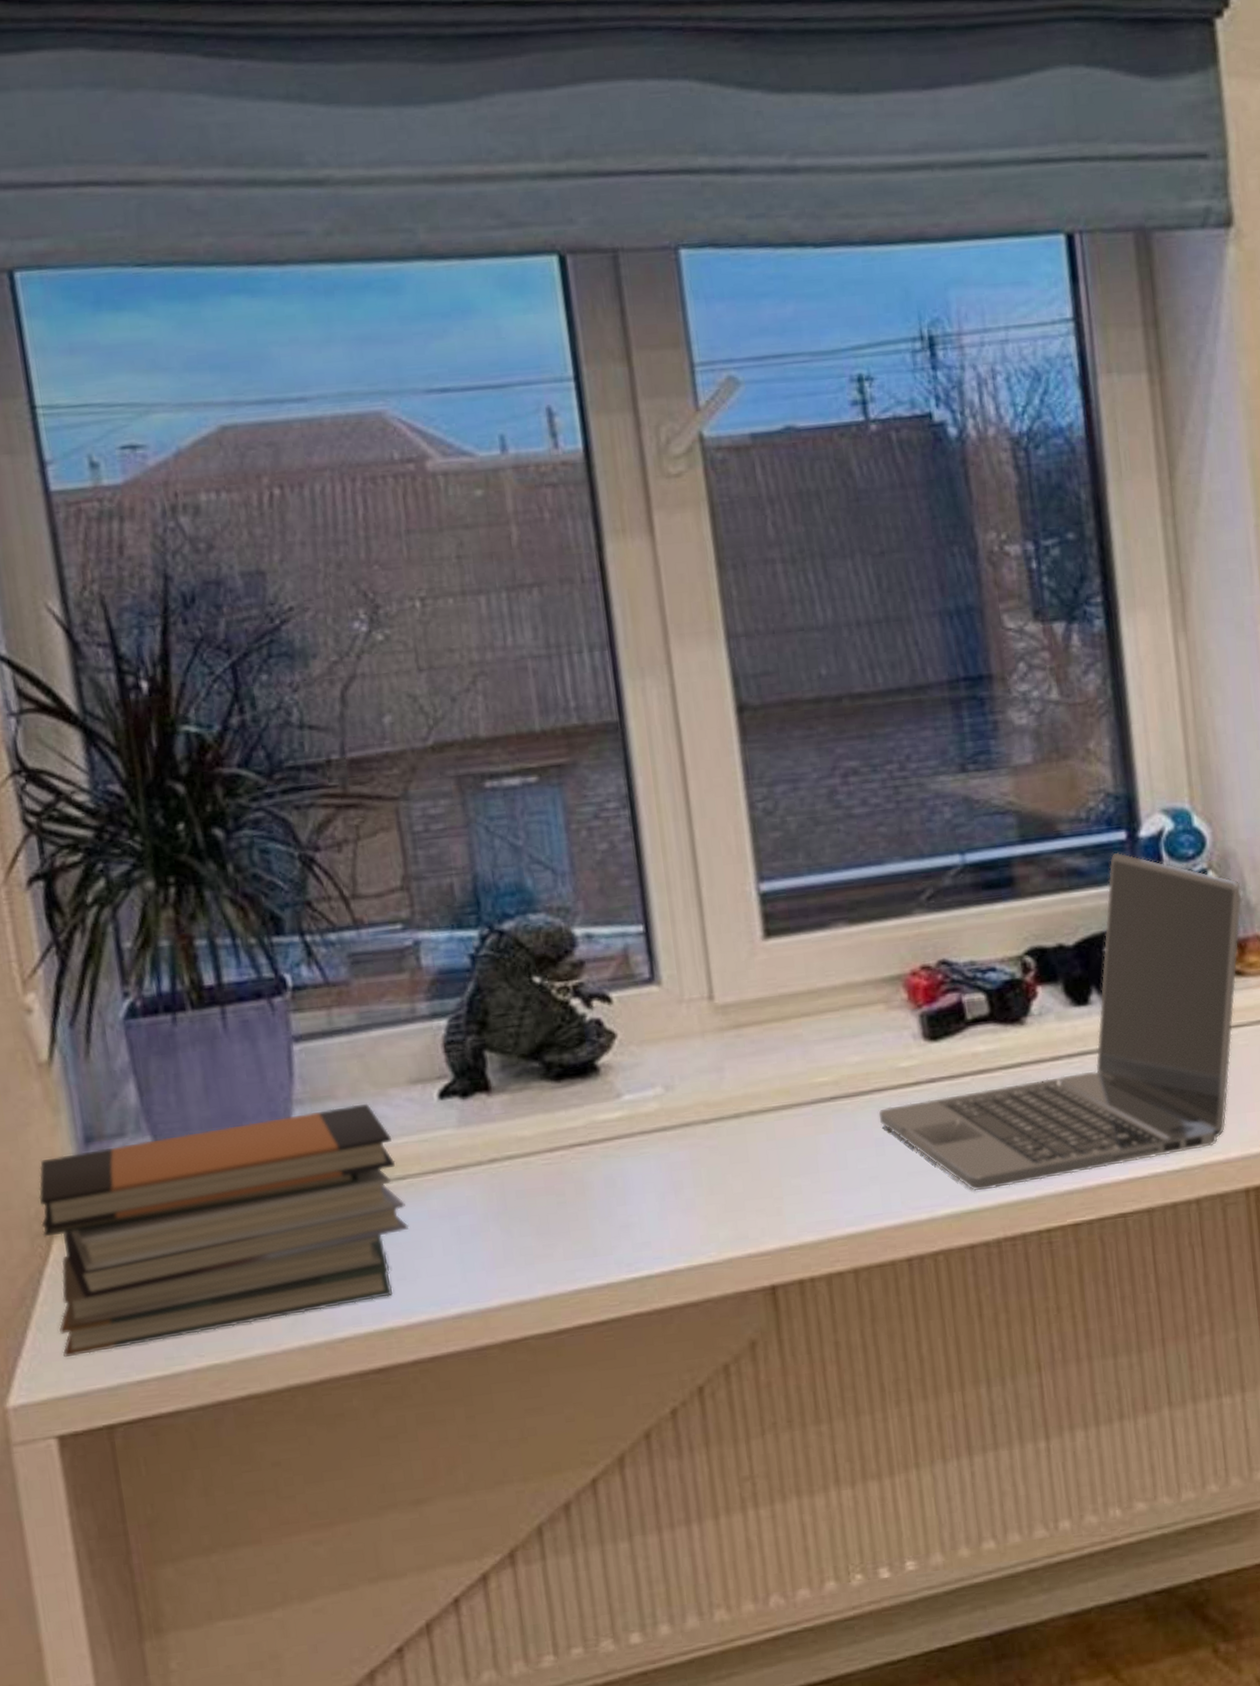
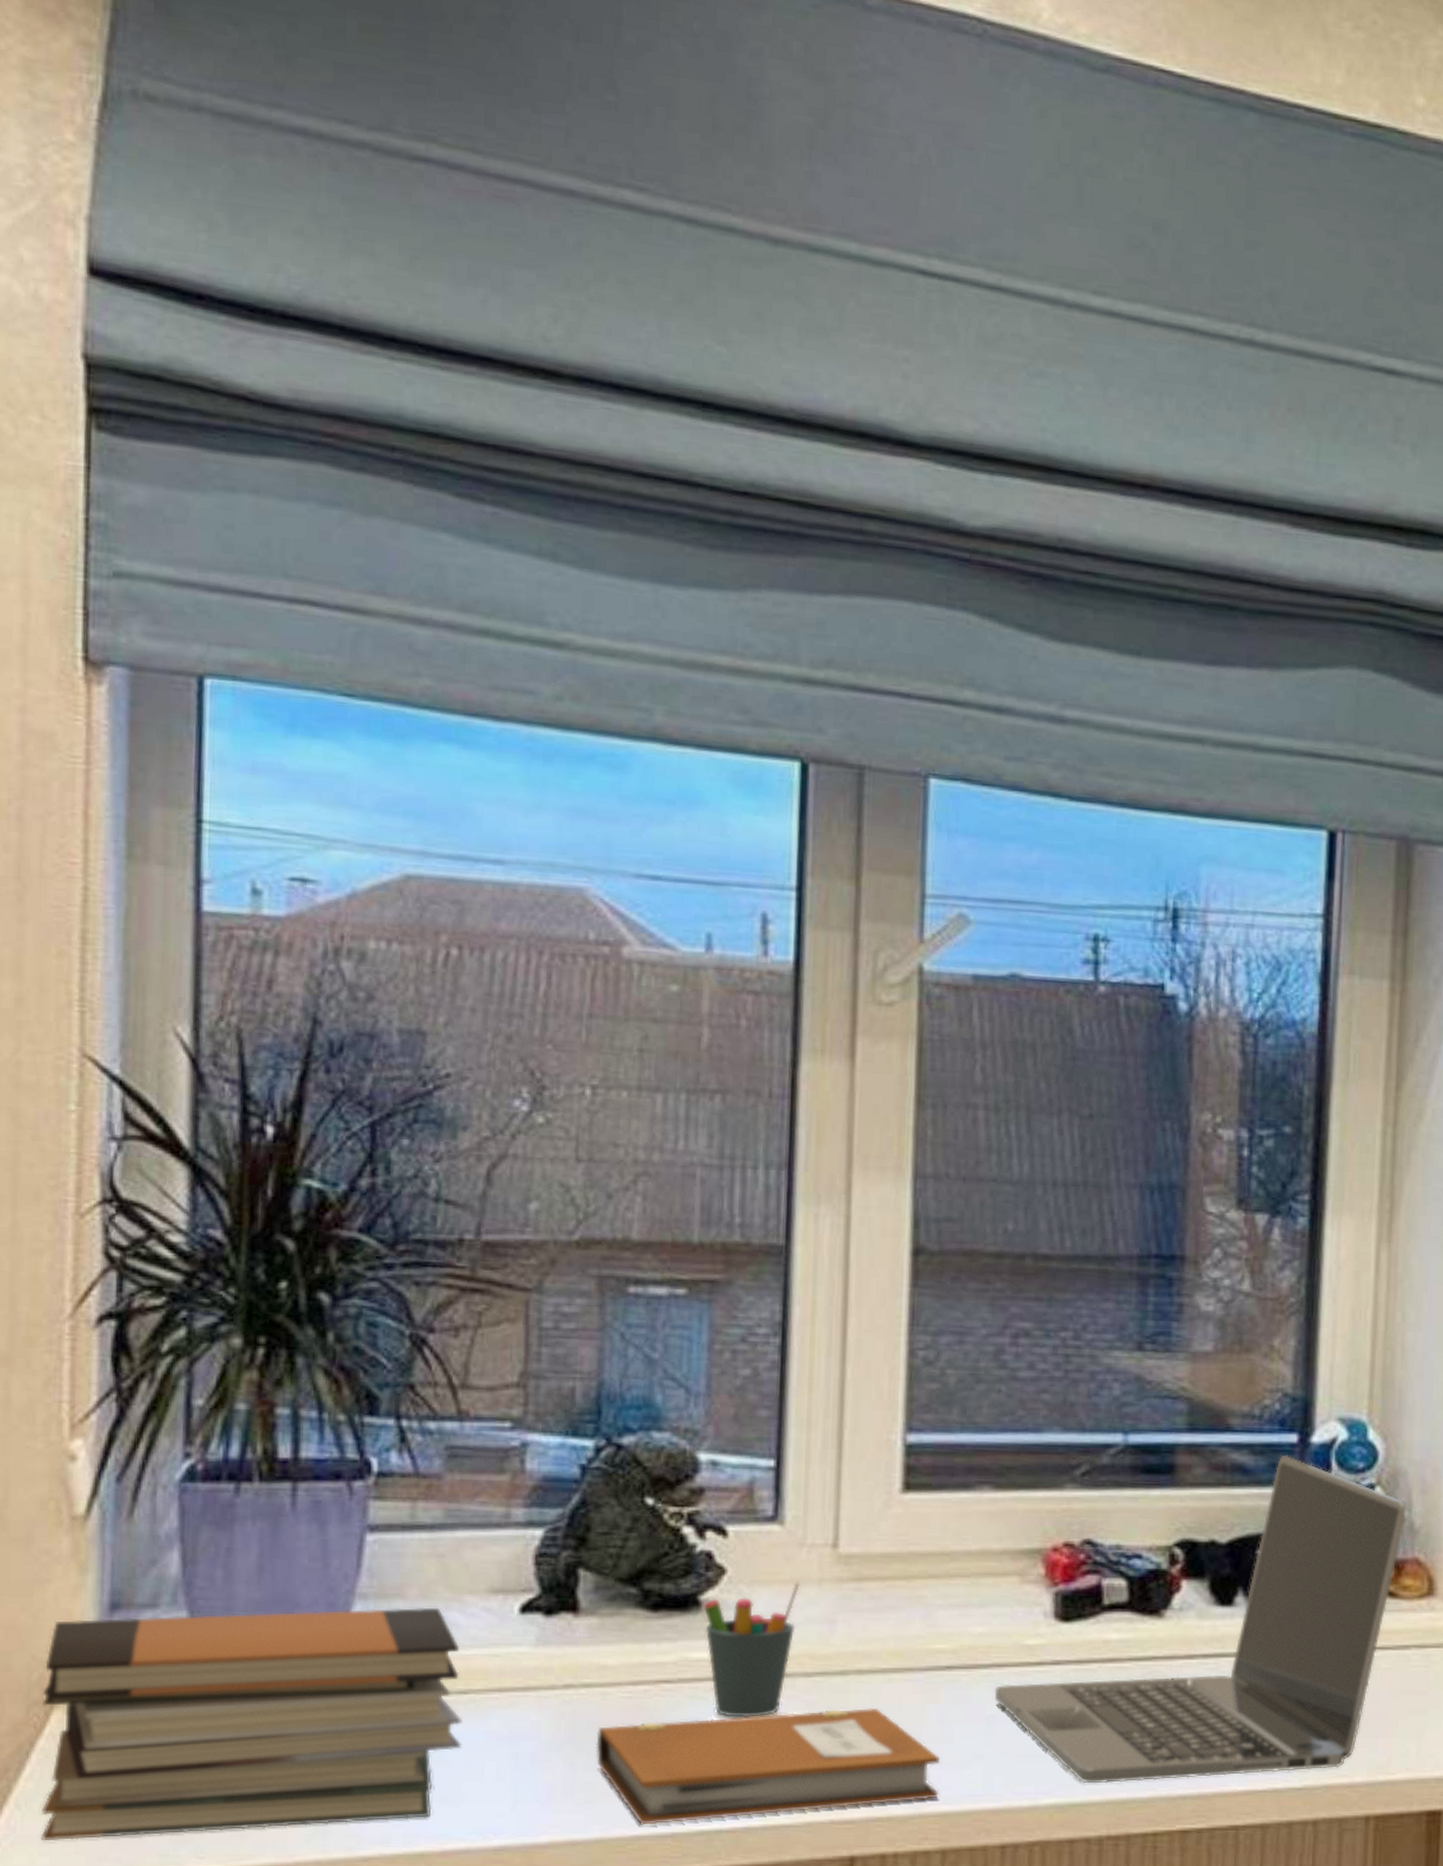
notebook: none [525,1144,842,1280] -> present [596,1707,939,1825]
pen holder: none [600,1035,688,1172] -> present [703,1581,801,1718]

